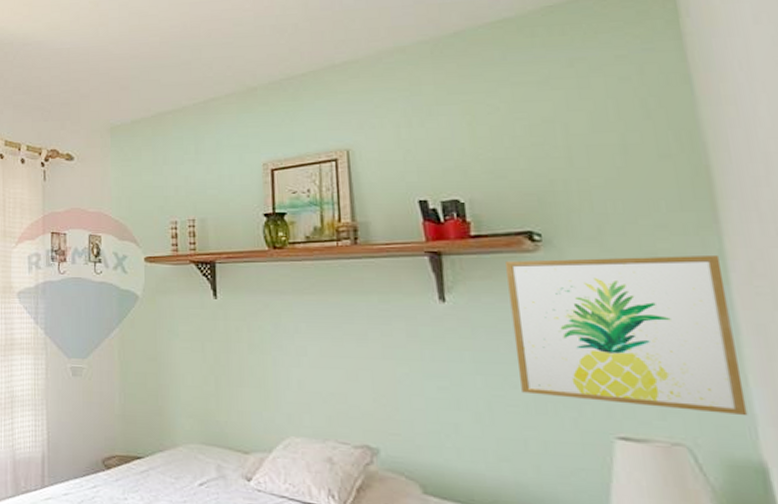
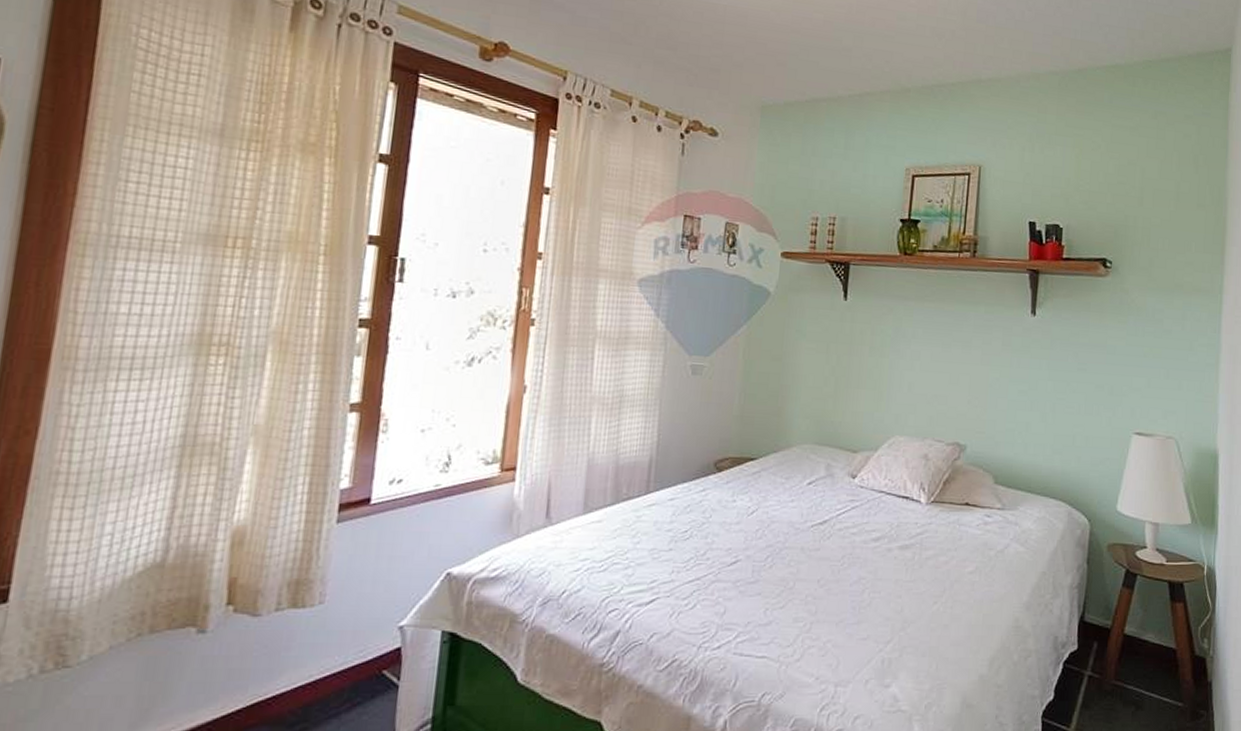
wall art: present [506,256,748,416] -> none [1078,282,1220,416]

